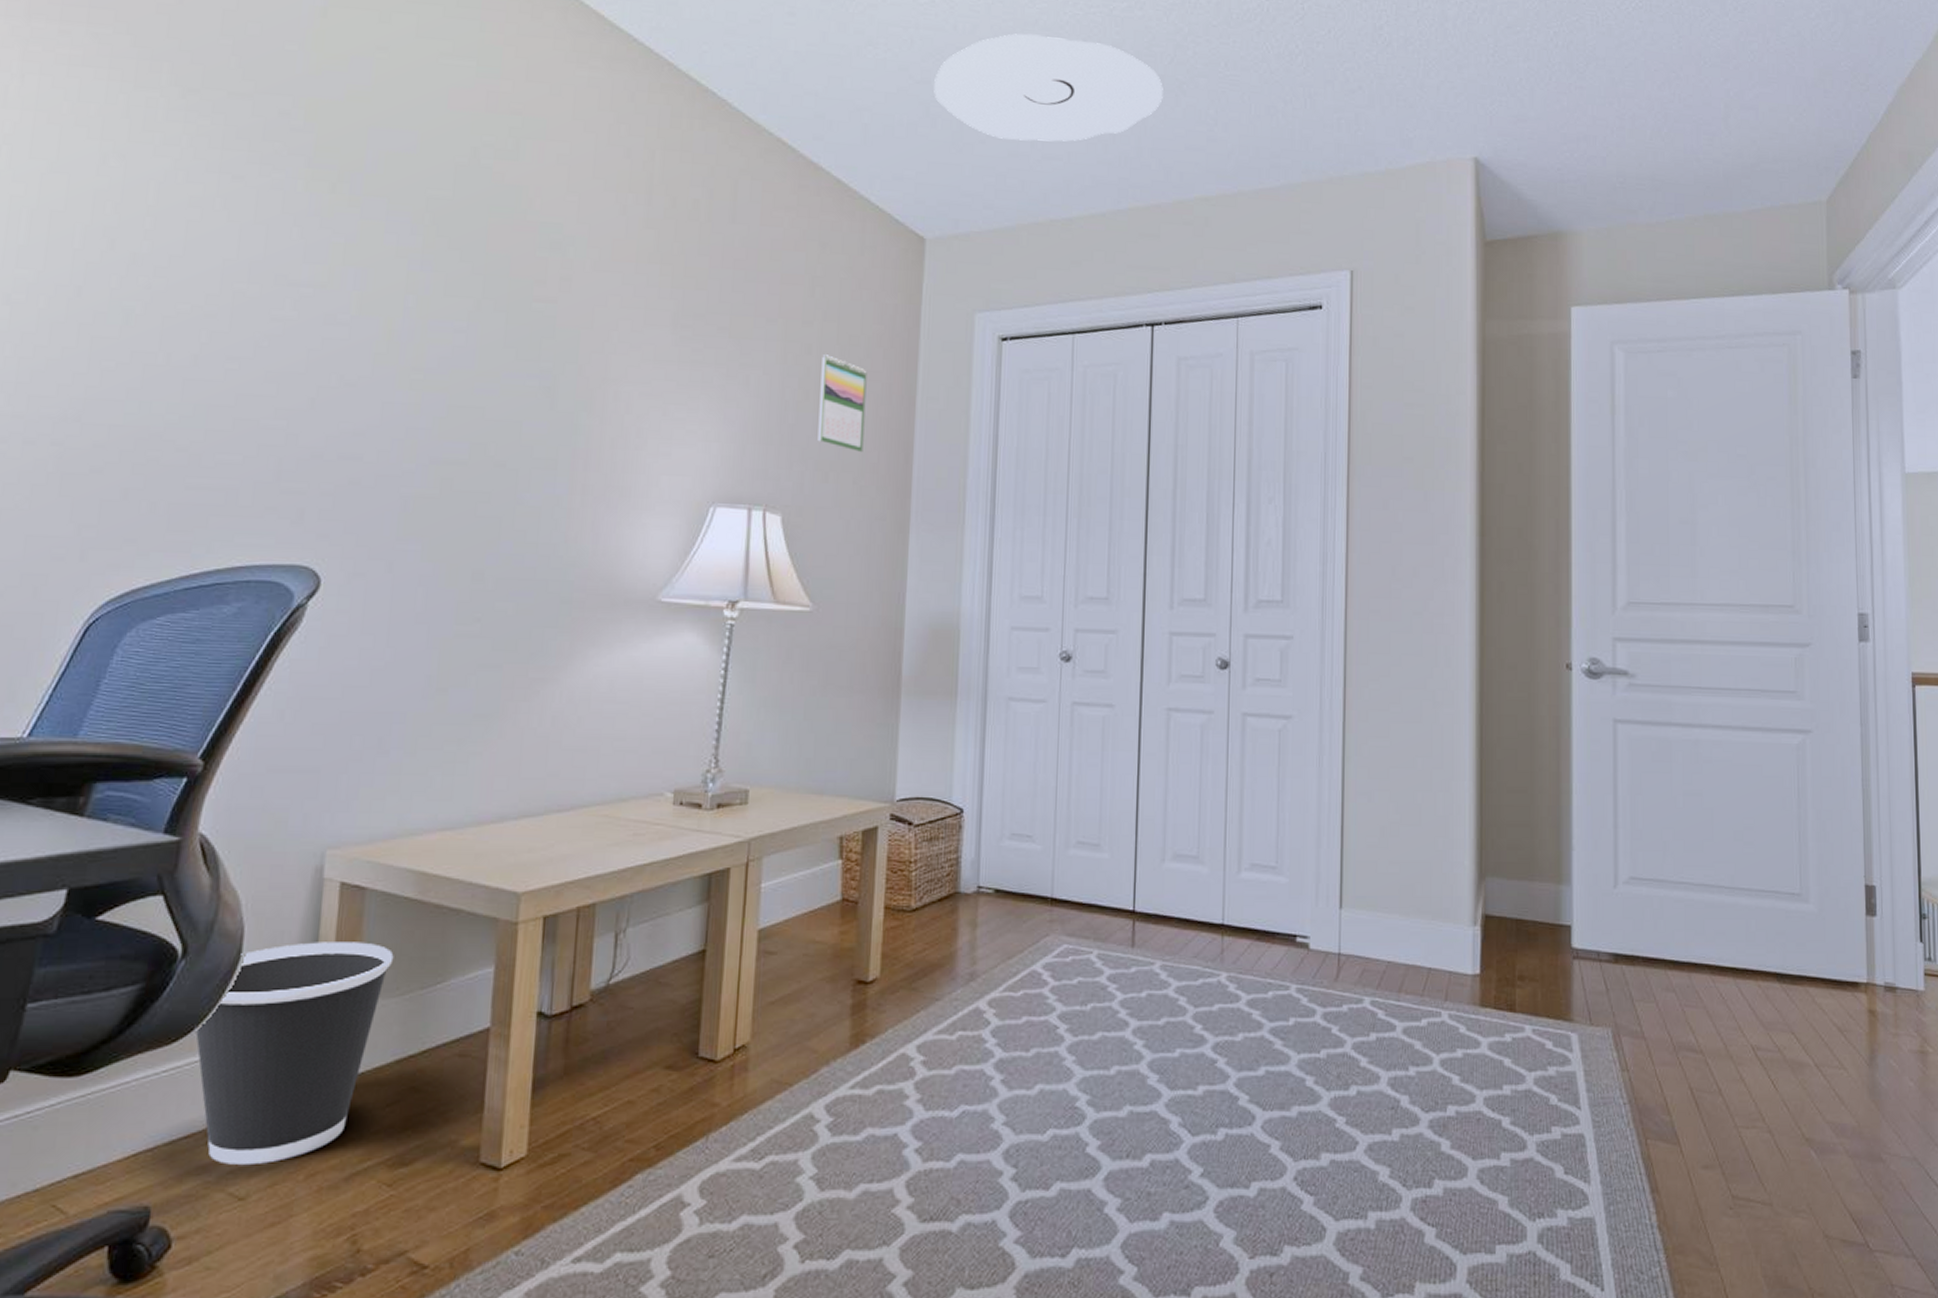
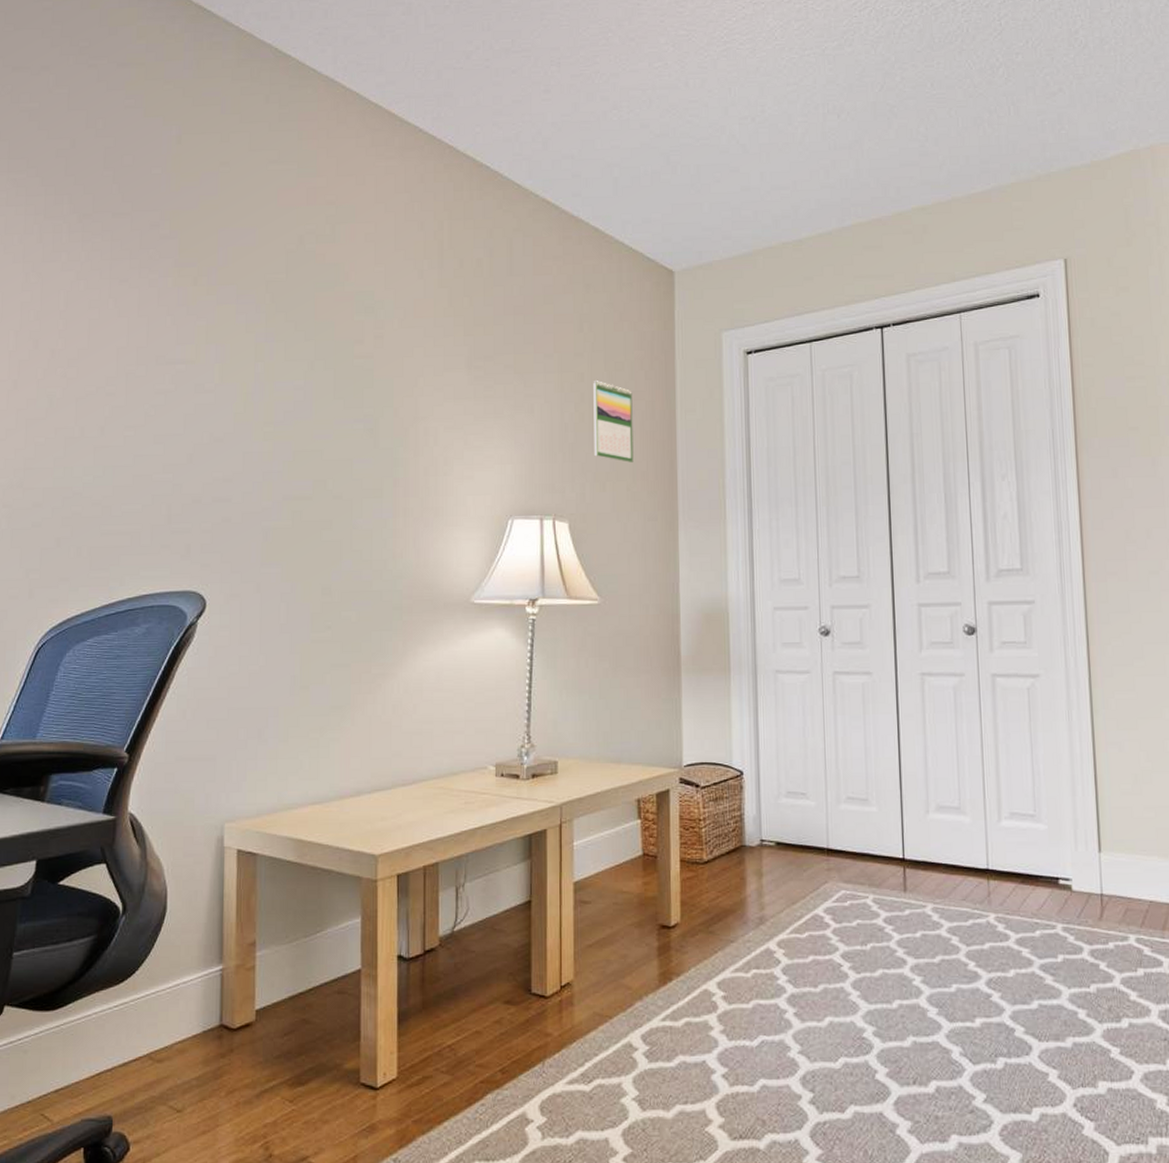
wastebasket: present [195,942,394,1165] -> none [136,899,282,1083]
ceiling light: present [934,33,1163,142] -> none [672,80,876,176]

